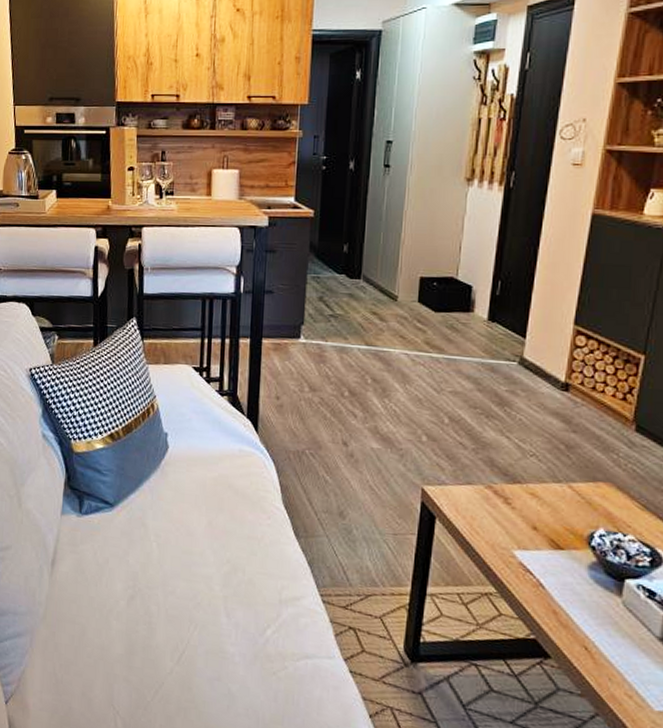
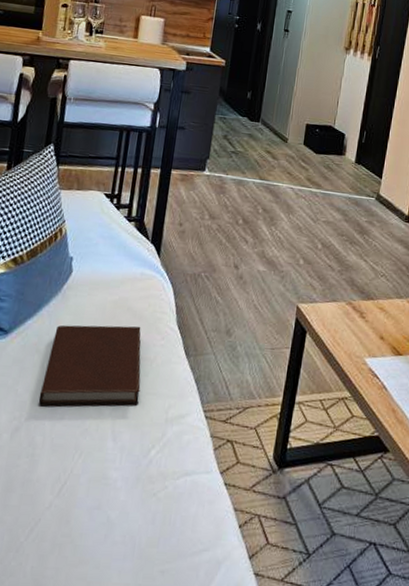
notebook: none [149,500,250,584] -> present [38,324,141,407]

